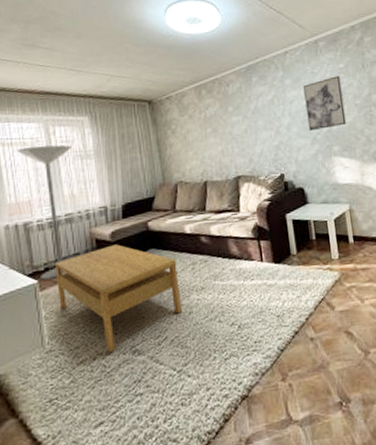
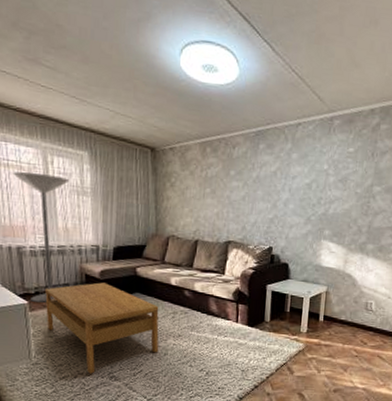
wall art: present [303,76,347,132] -> none [305,159,347,212]

